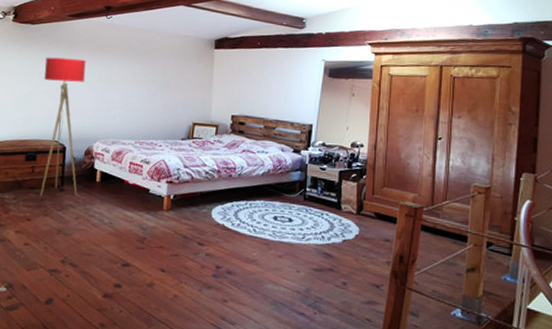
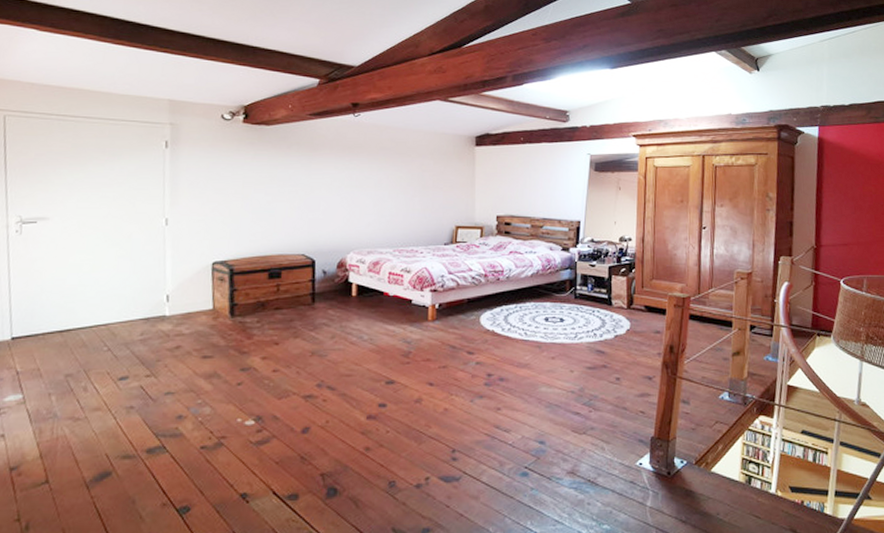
floor lamp: present [39,57,86,197] -> none [284,162,333,317]

